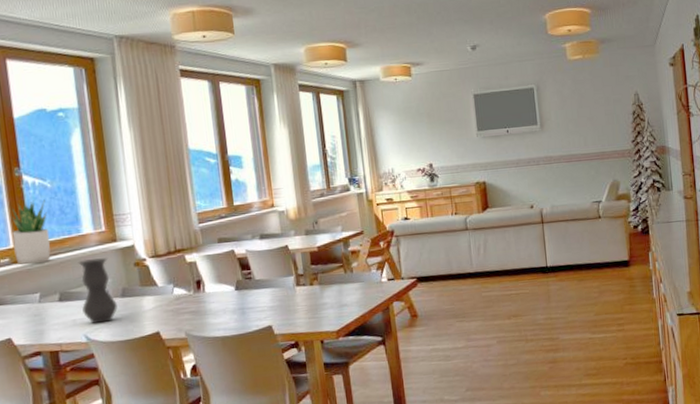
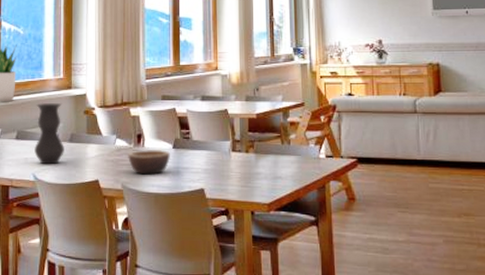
bowl: none [188,293,234,320] -> present [128,150,170,174]

